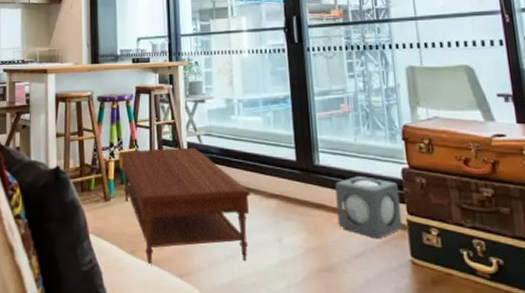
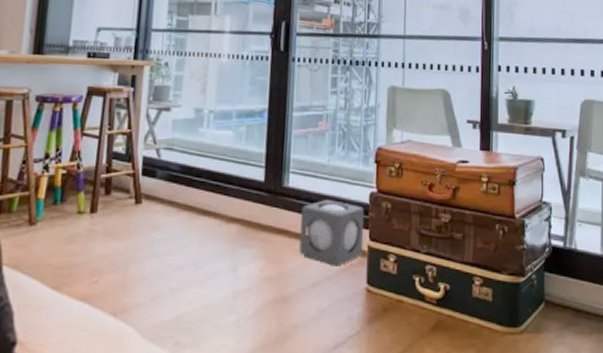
coffee table: present [119,147,250,266] -> none [56,162,209,304]

